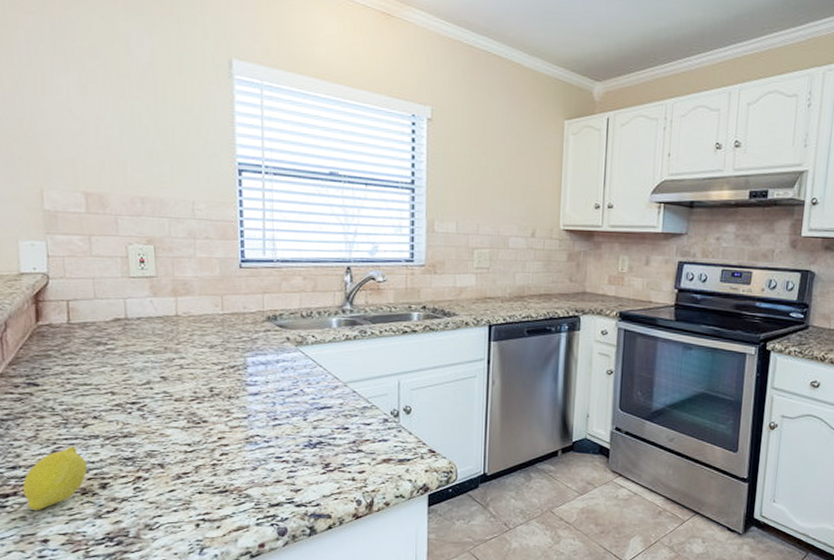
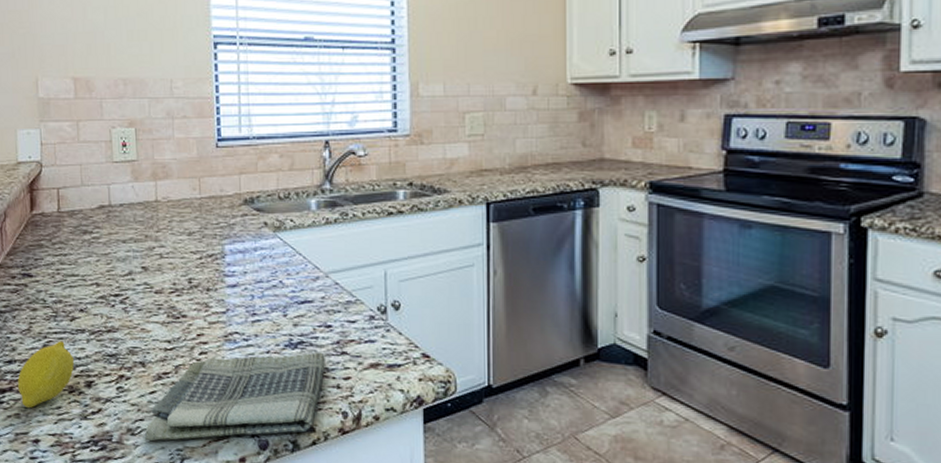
dish towel: none [163,450,342,535] -> present [144,352,325,442]

